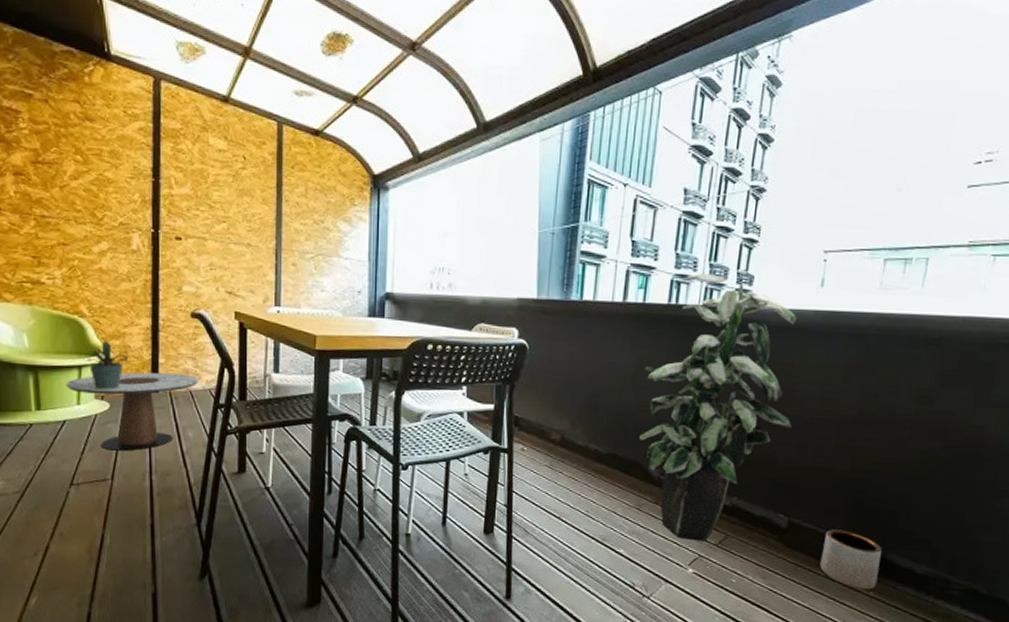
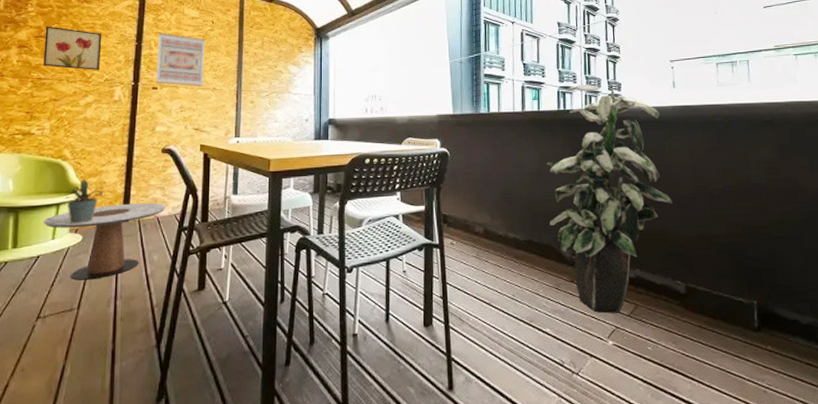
wall art: none [43,149,112,211] -> present [43,26,102,70]
wall art: none [178,167,236,241] -> present [155,32,205,87]
planter: present [820,529,883,590] -> none [719,290,772,345]

